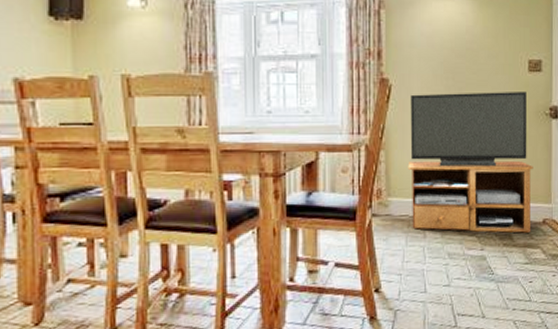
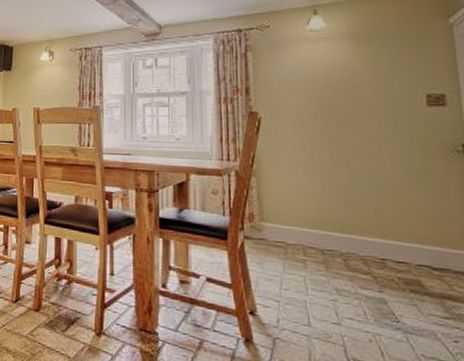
tv stand: present [407,92,533,233] -> none [282,126,449,282]

